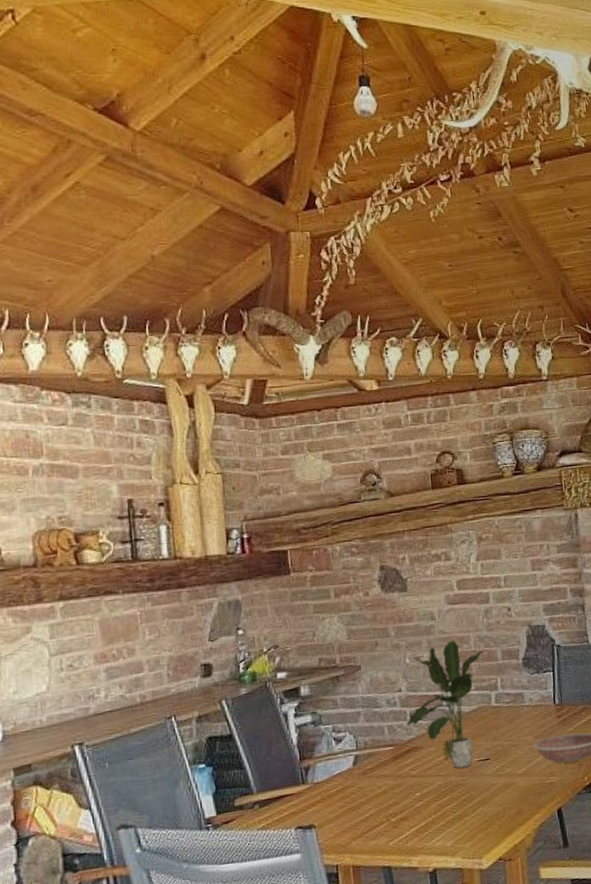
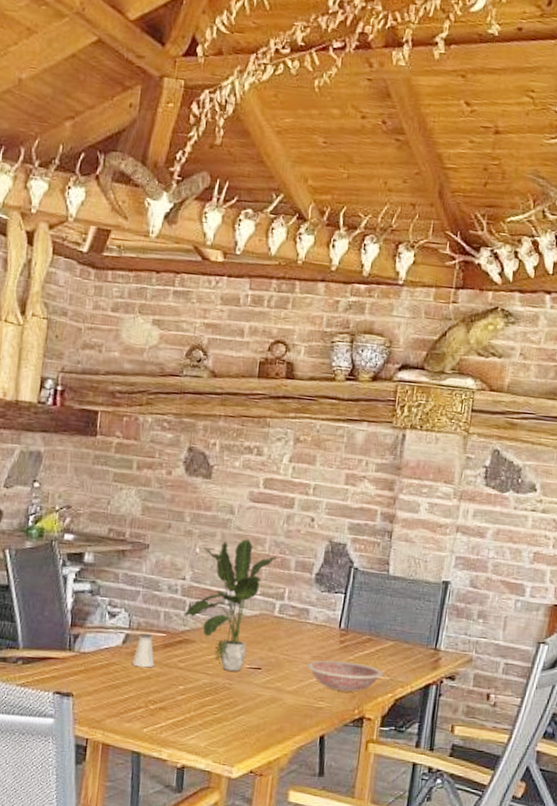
saltshaker: none [366,750,388,785] -> present [132,633,155,668]

